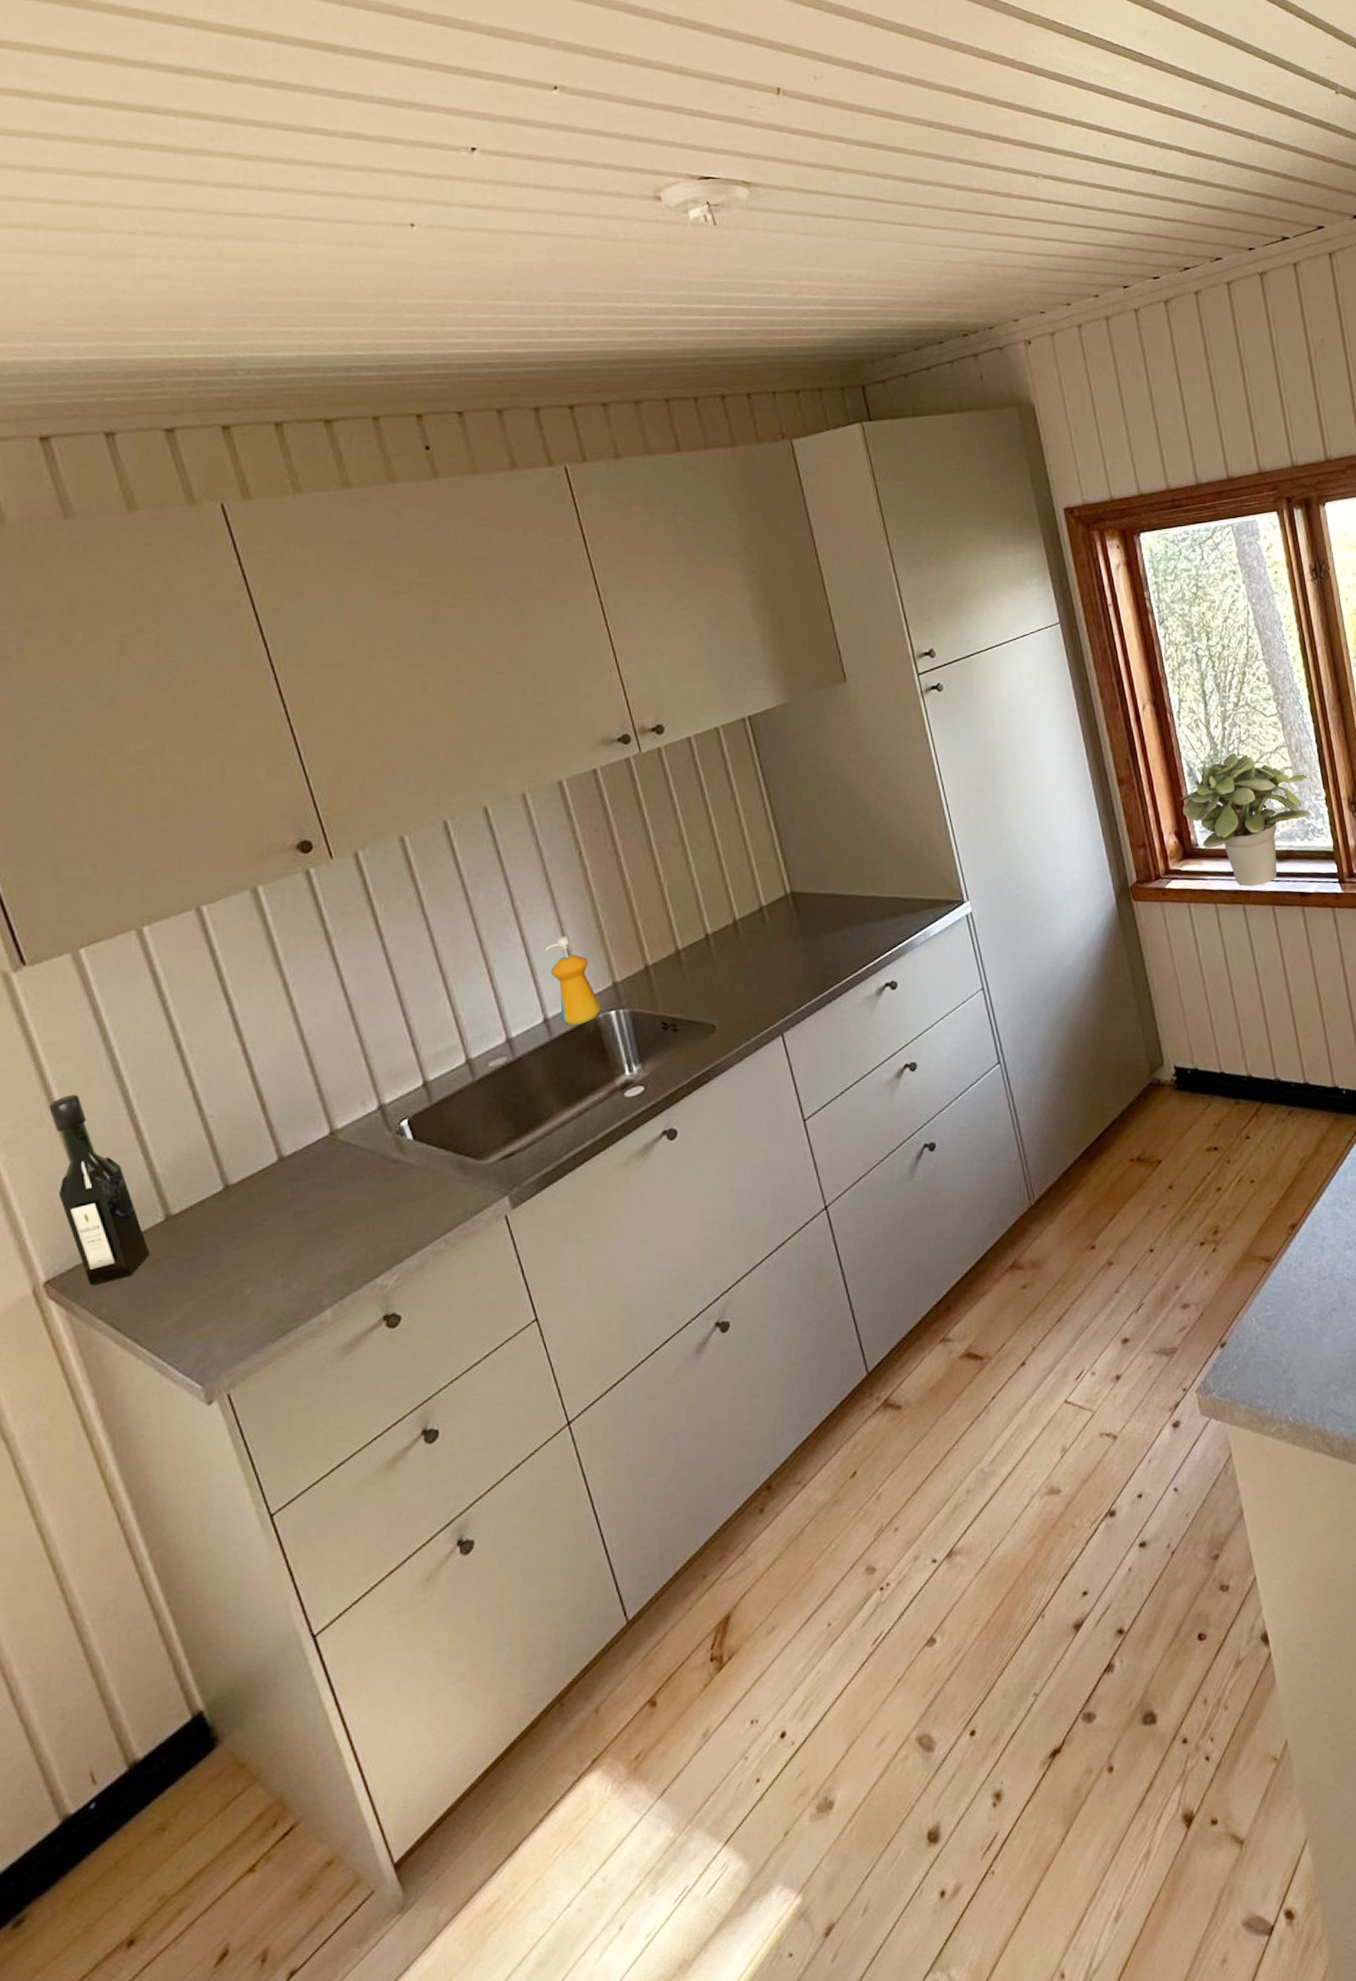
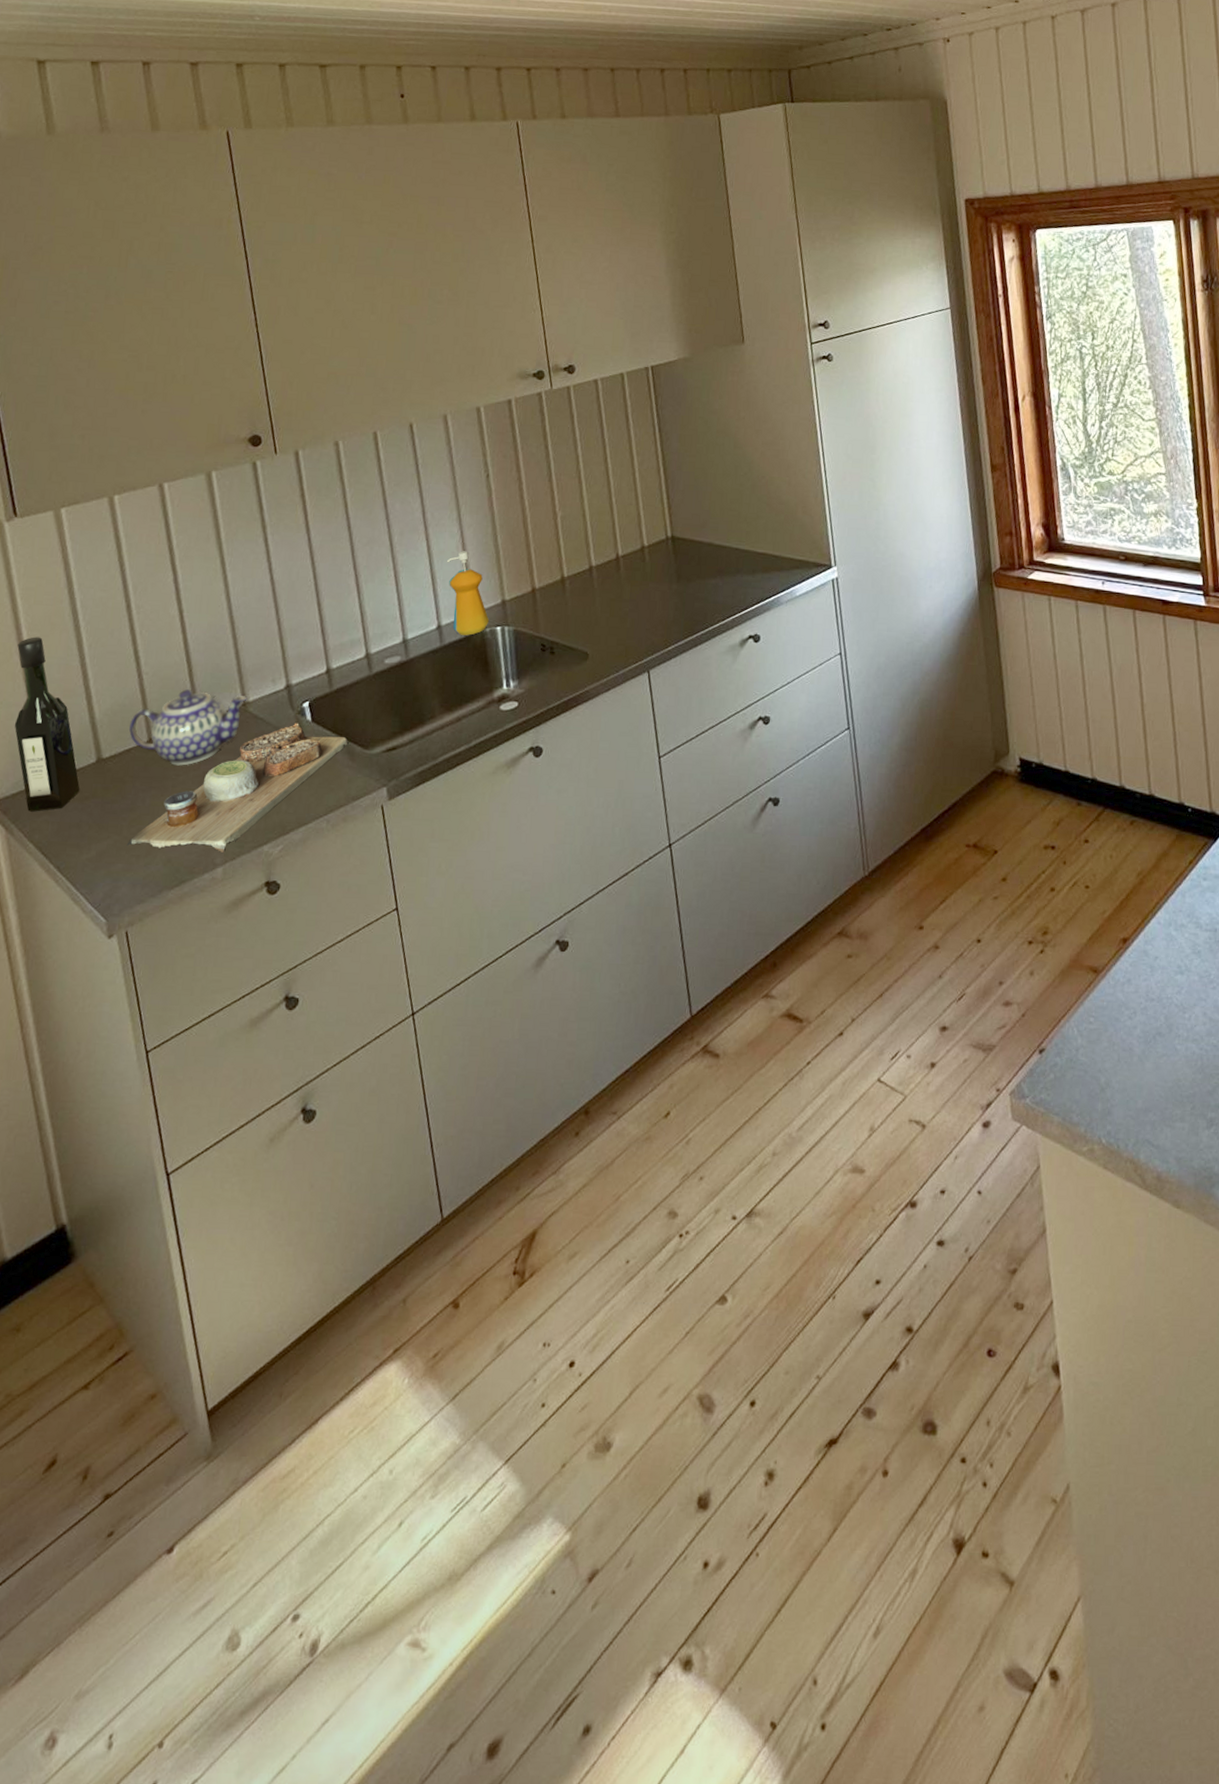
teapot: none [199,1124,335,1210] -> present [129,689,248,766]
cutting board: none [214,1144,459,1304] -> present [126,723,349,852]
potted plant: present [1180,752,1310,887] -> none [1050,452,1182,588]

